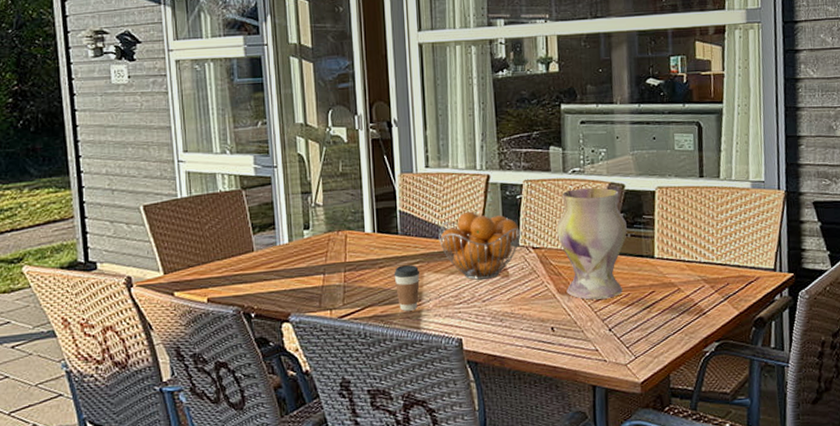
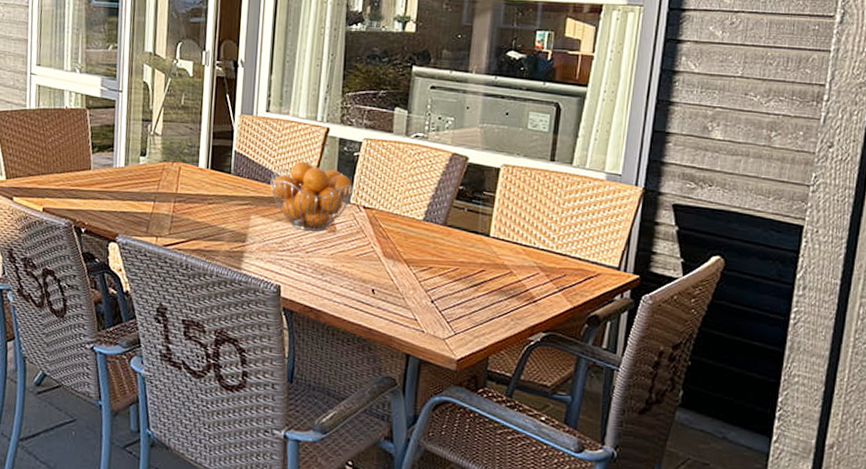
coffee cup: present [394,265,420,311] -> none [221,205,248,250]
vase: present [556,188,627,300] -> none [391,154,465,270]

